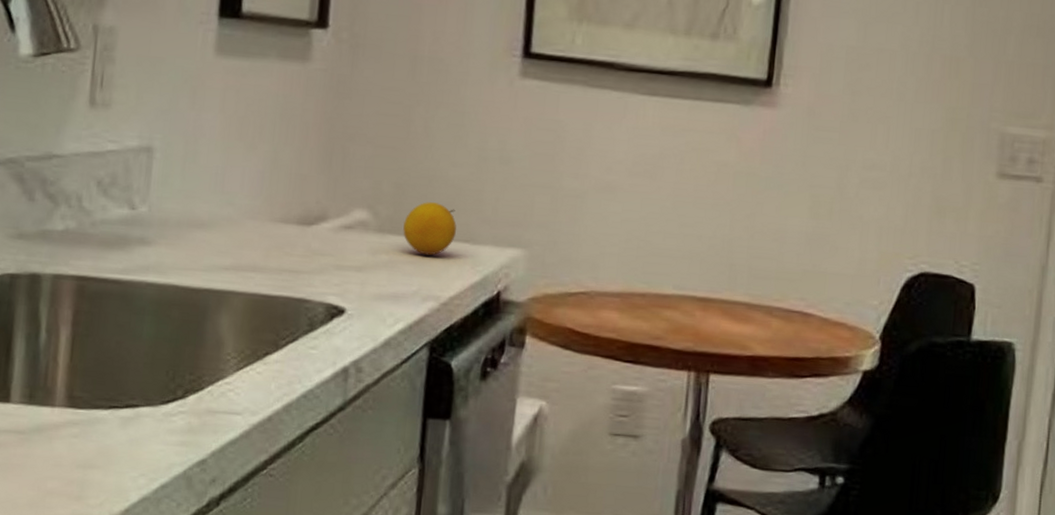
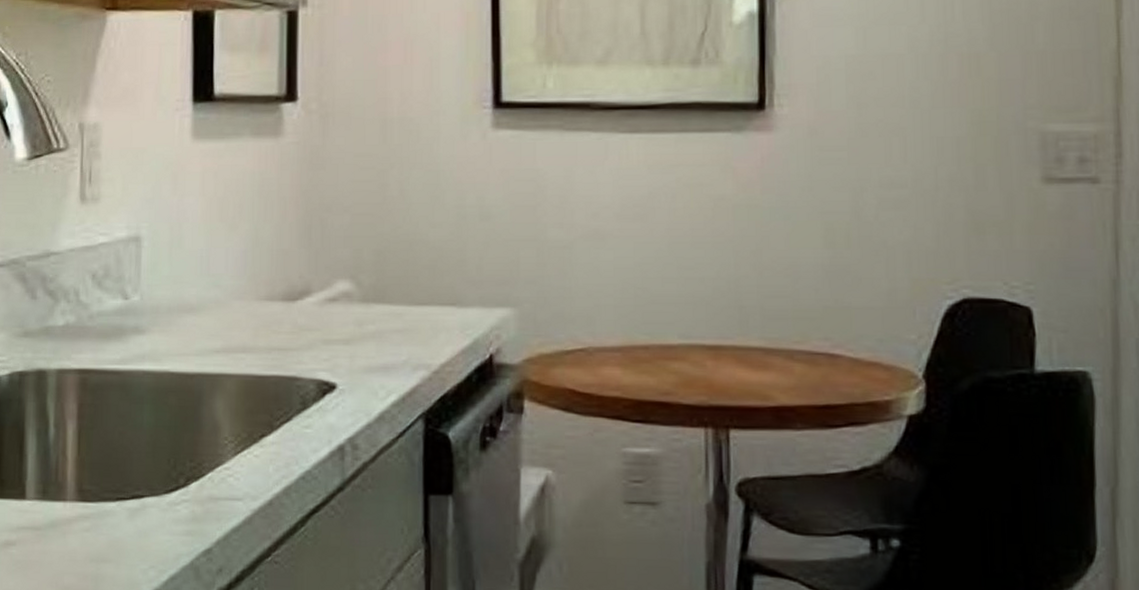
fruit: present [403,202,456,256] -> none [387,267,441,322]

